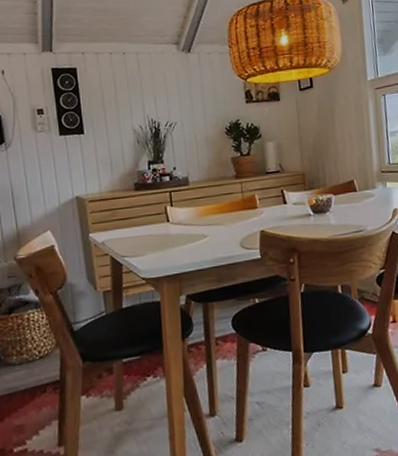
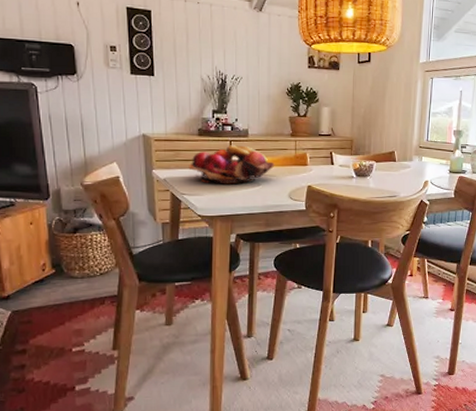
fruit basket: none [127,195,221,242] -> present [188,145,275,185]

